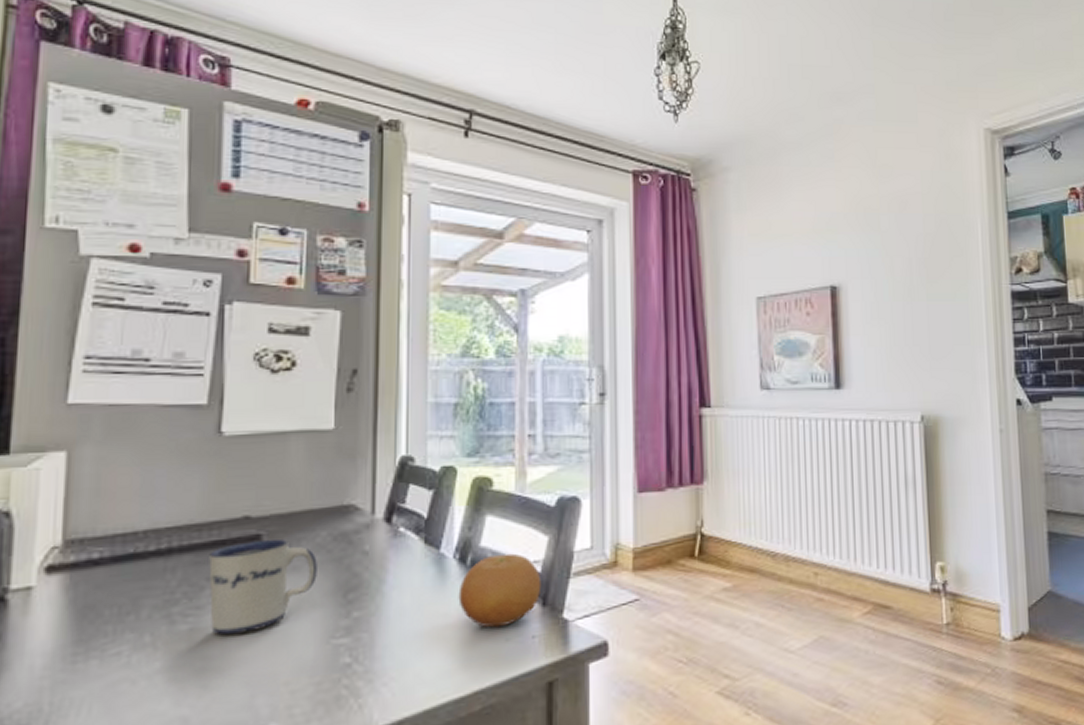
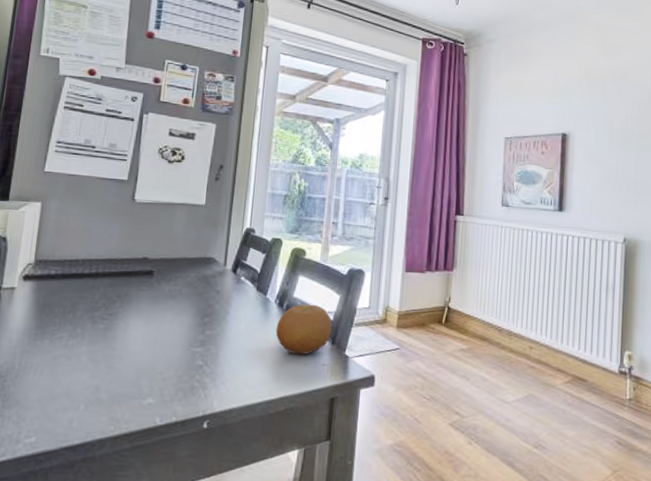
mug: present [209,539,317,635] -> none [117,274,187,335]

